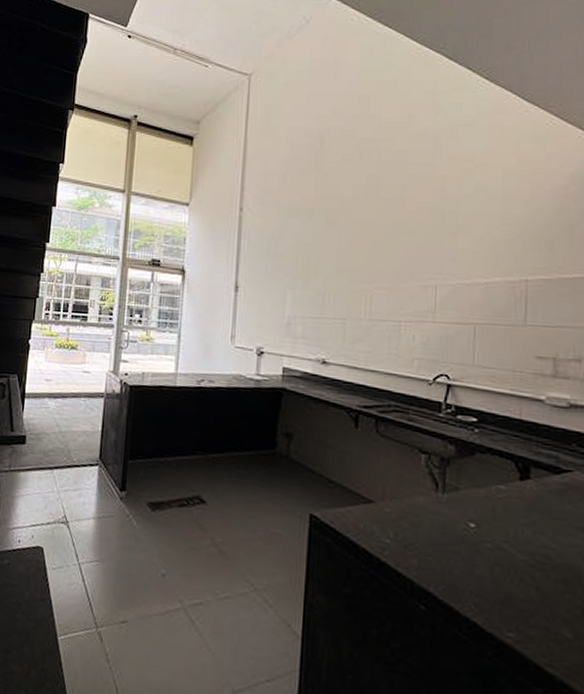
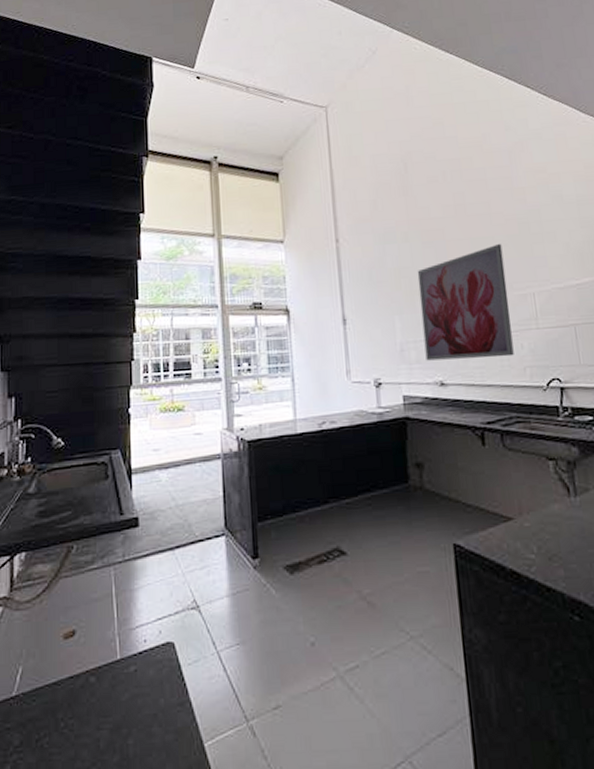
wall art: none [312,231,410,346] -> present [417,244,514,361]

